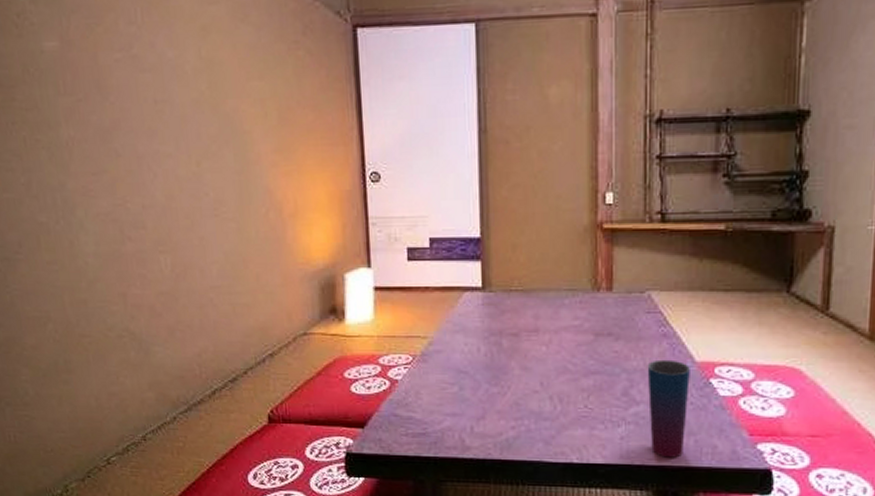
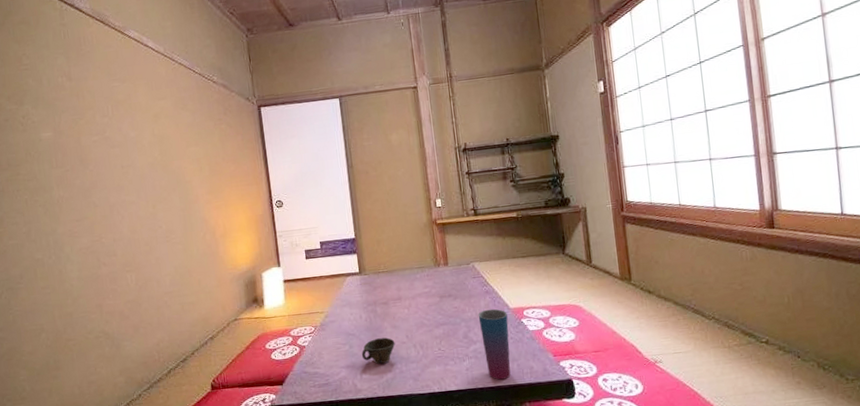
cup: none [476,382,524,417] -> present [362,337,395,365]

